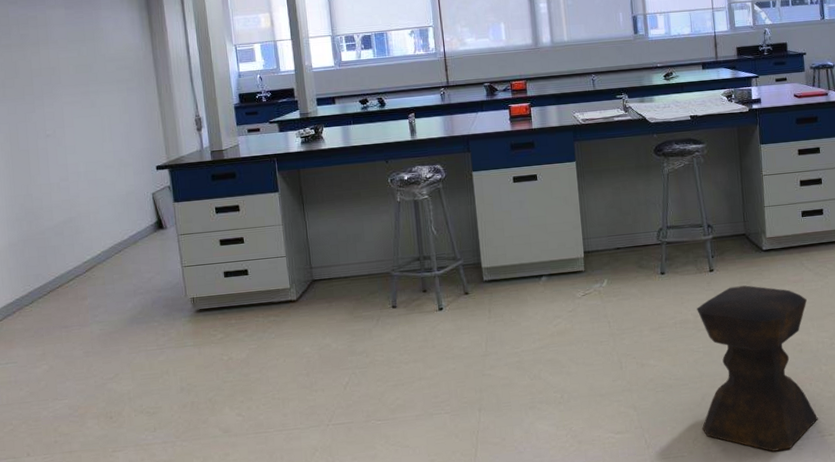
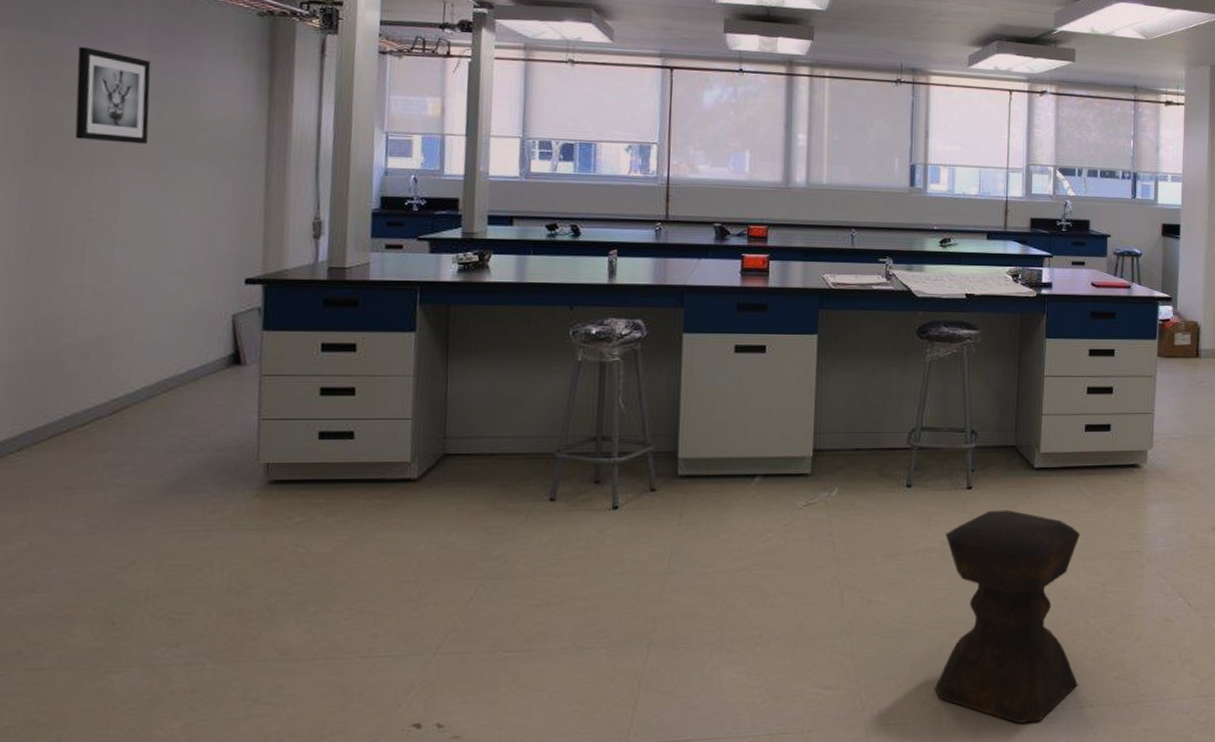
wall art: none [18,10,76,79] -> present [74,46,151,144]

